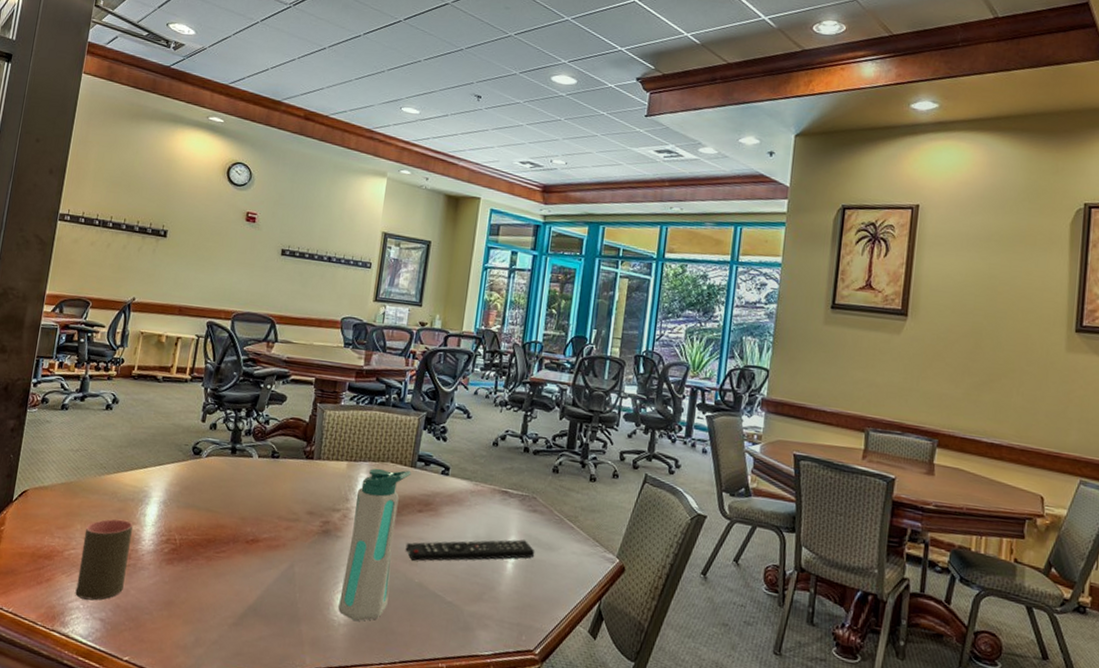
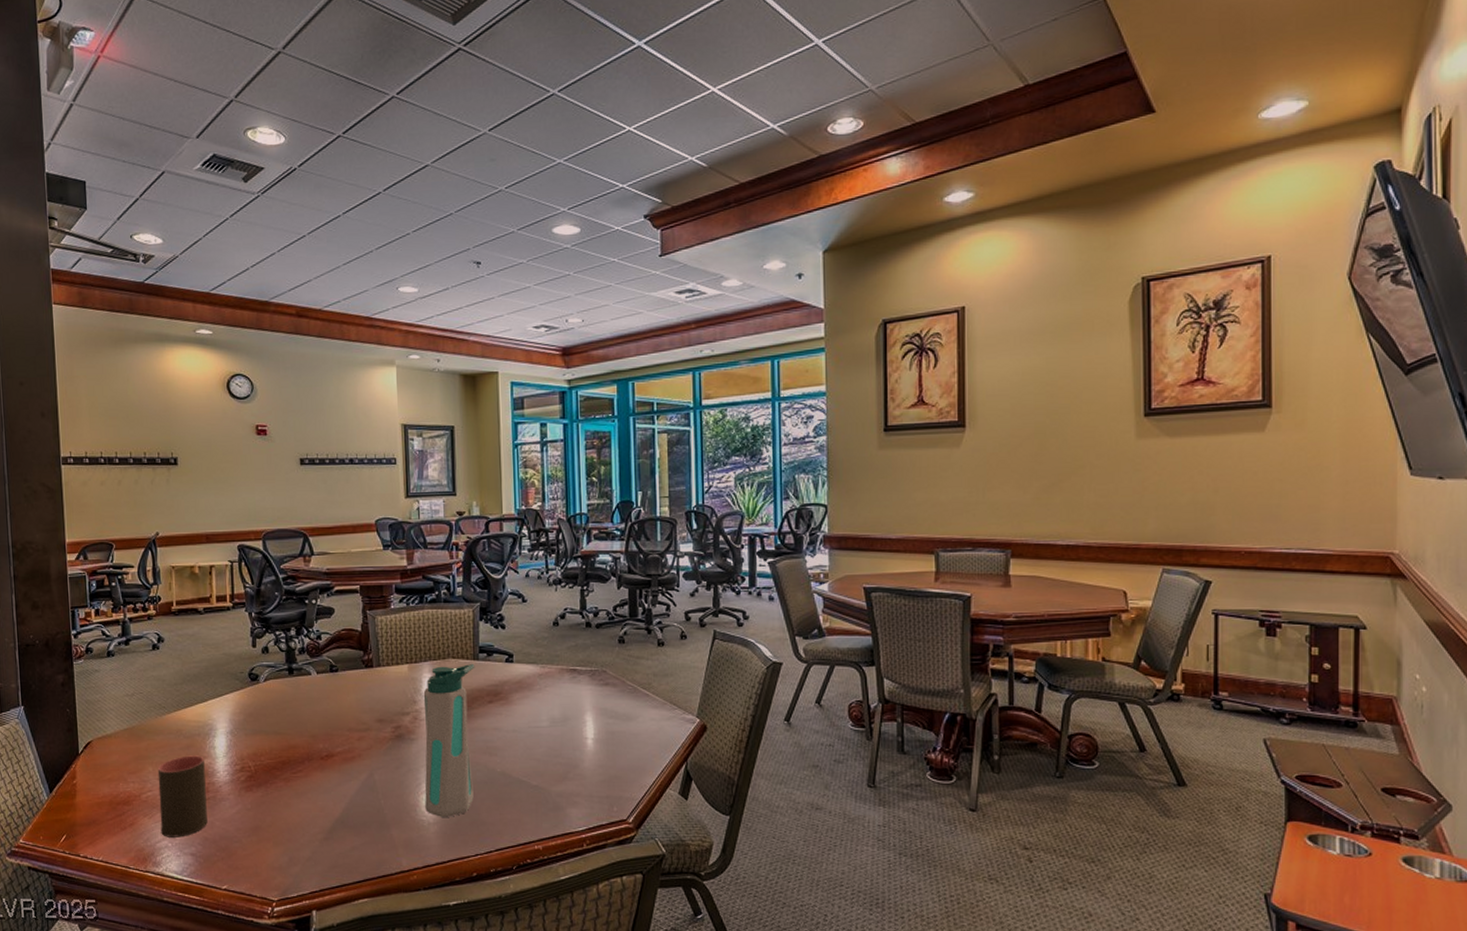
remote control: present [405,539,535,562] -> none [482,714,614,752]

